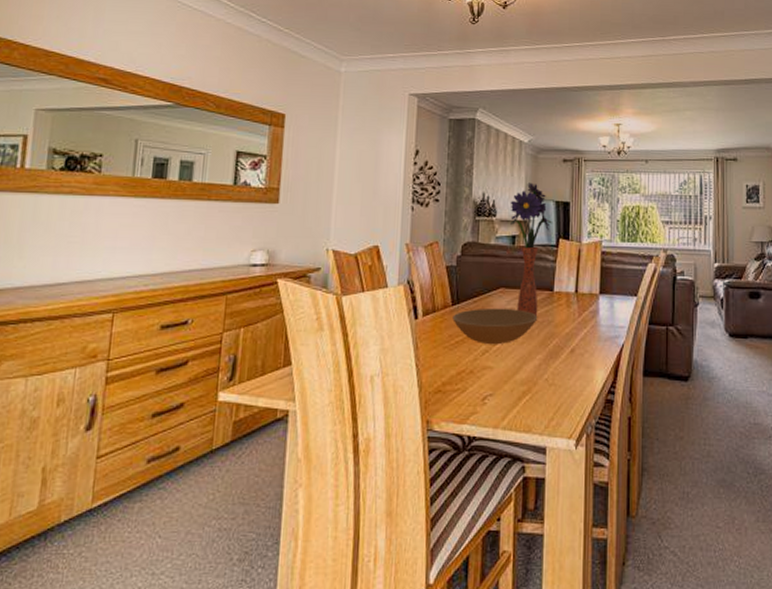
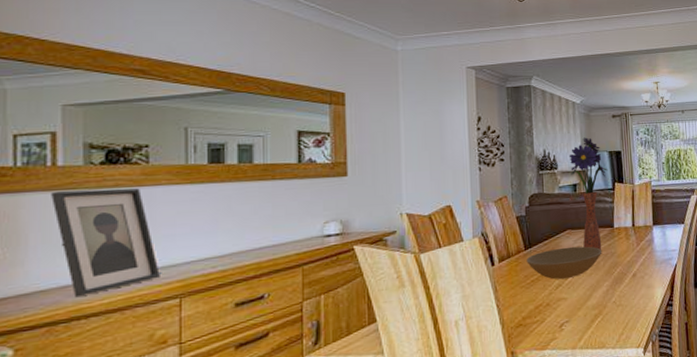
picture frame: none [16,194,99,300] -> present [51,188,160,298]

